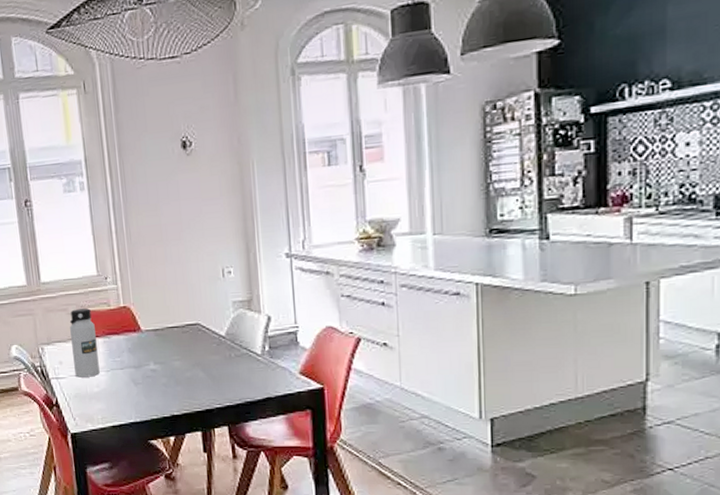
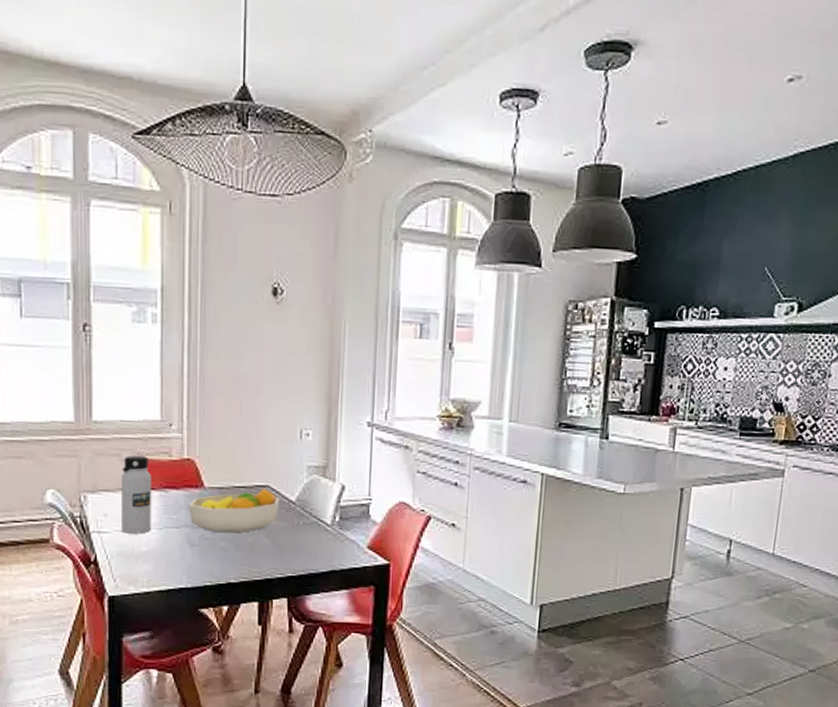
fruit bowl: none [130,327,211,371] -> present [189,489,280,533]

